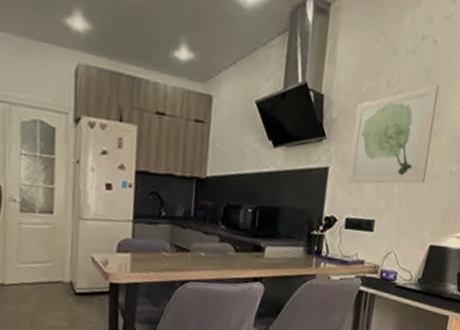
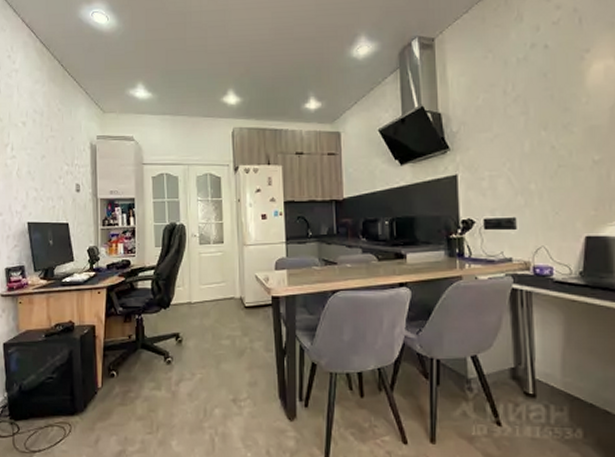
wall art: present [348,84,439,184] -> none [475,83,565,186]

